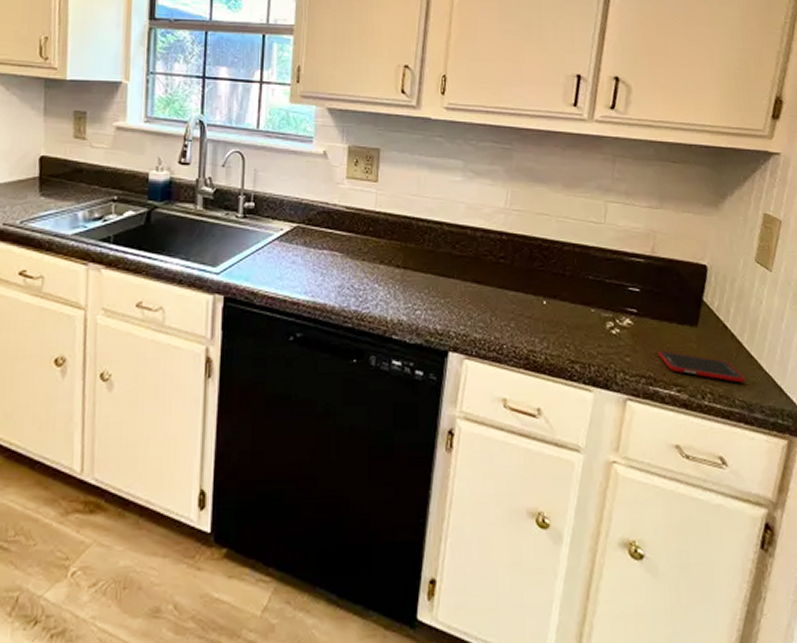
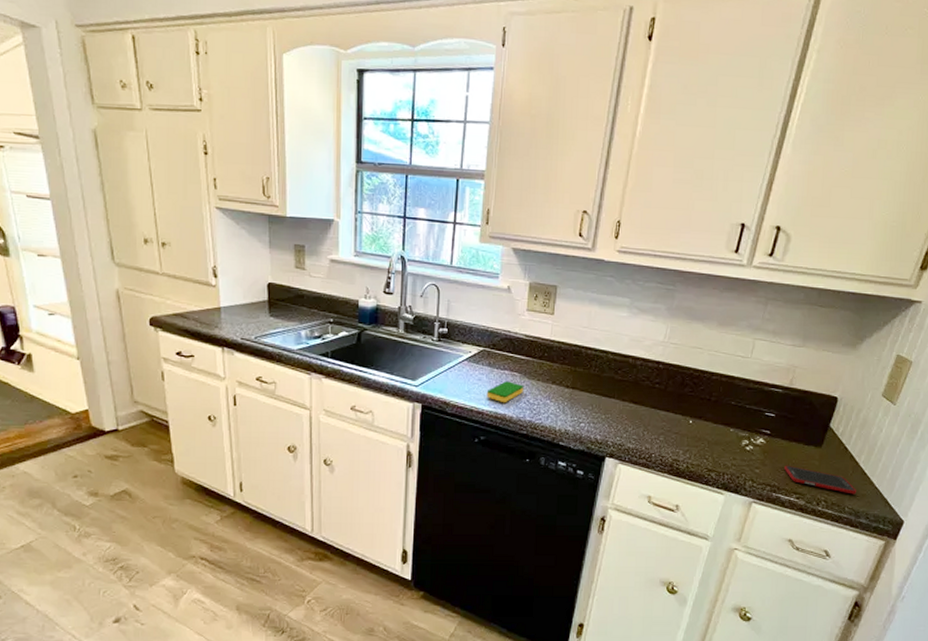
dish sponge: none [302,263,347,290] -> present [486,381,524,403]

